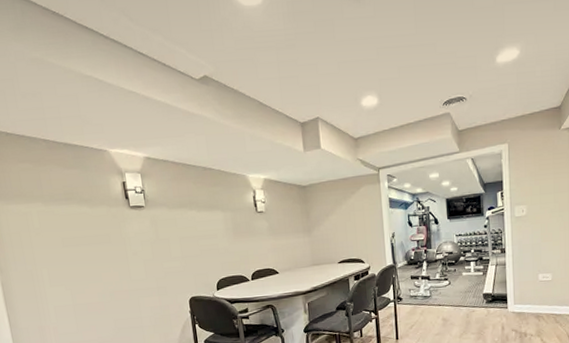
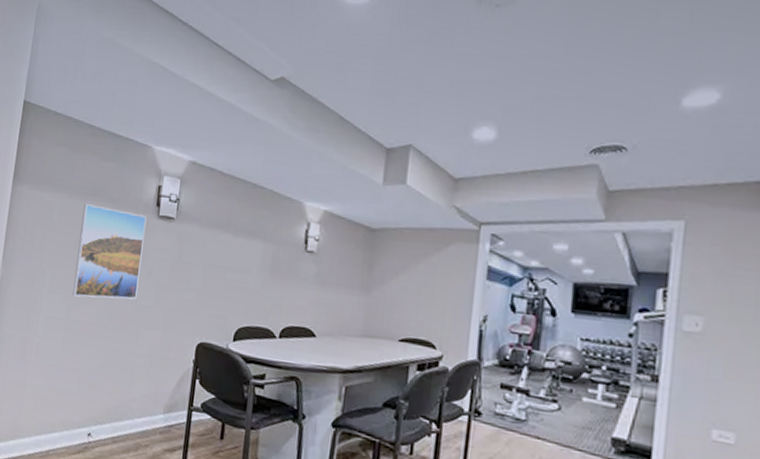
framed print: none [60,207,130,285] -> present [72,204,147,300]

